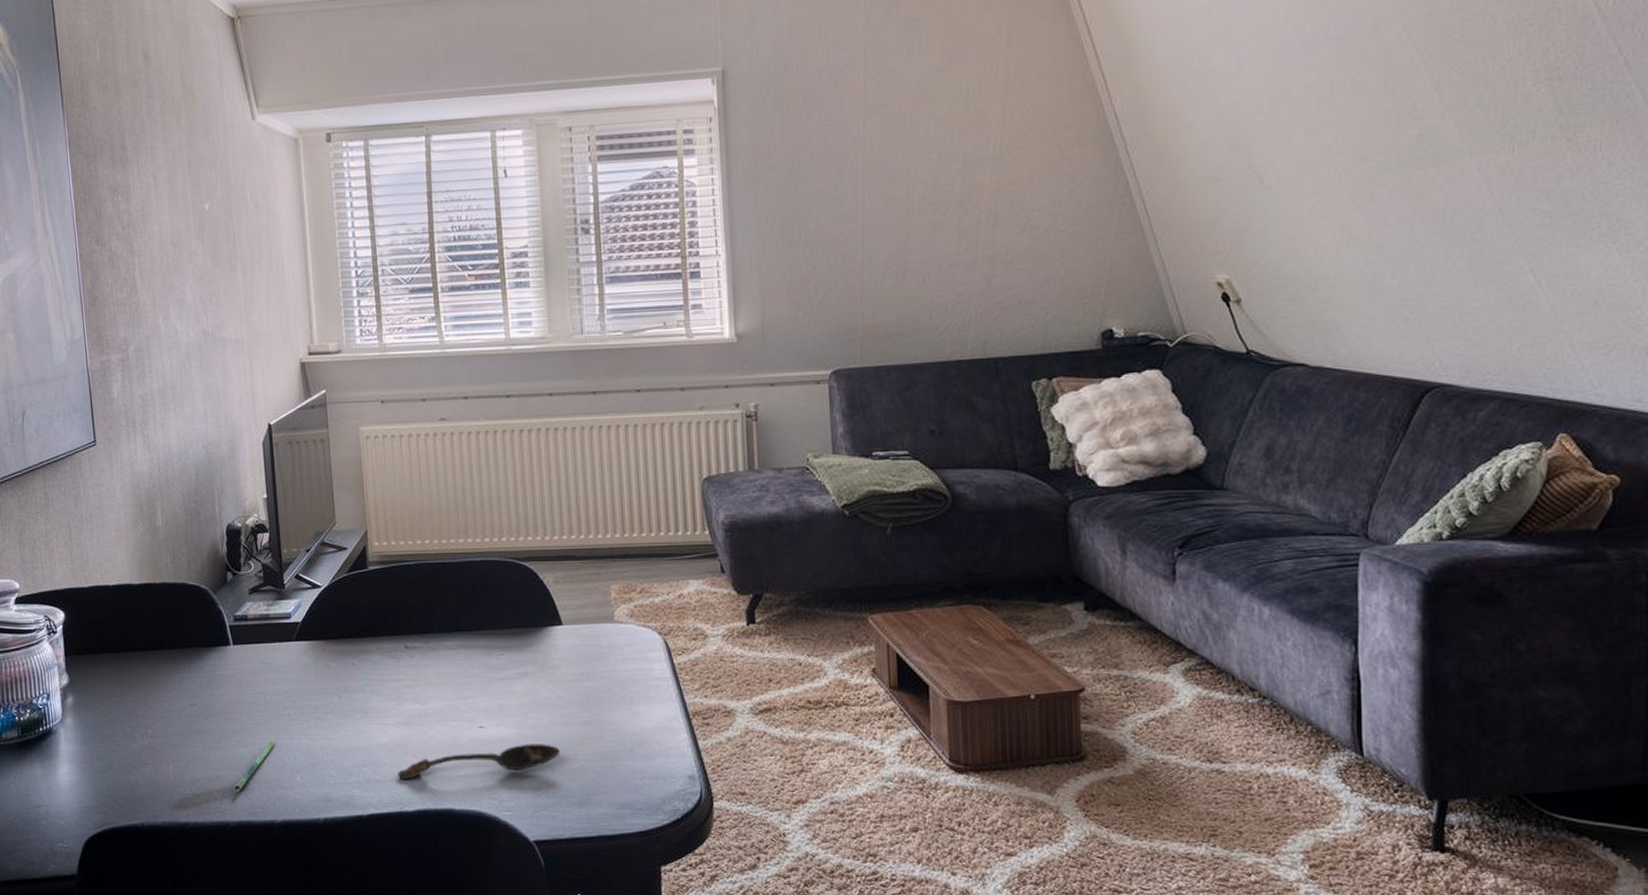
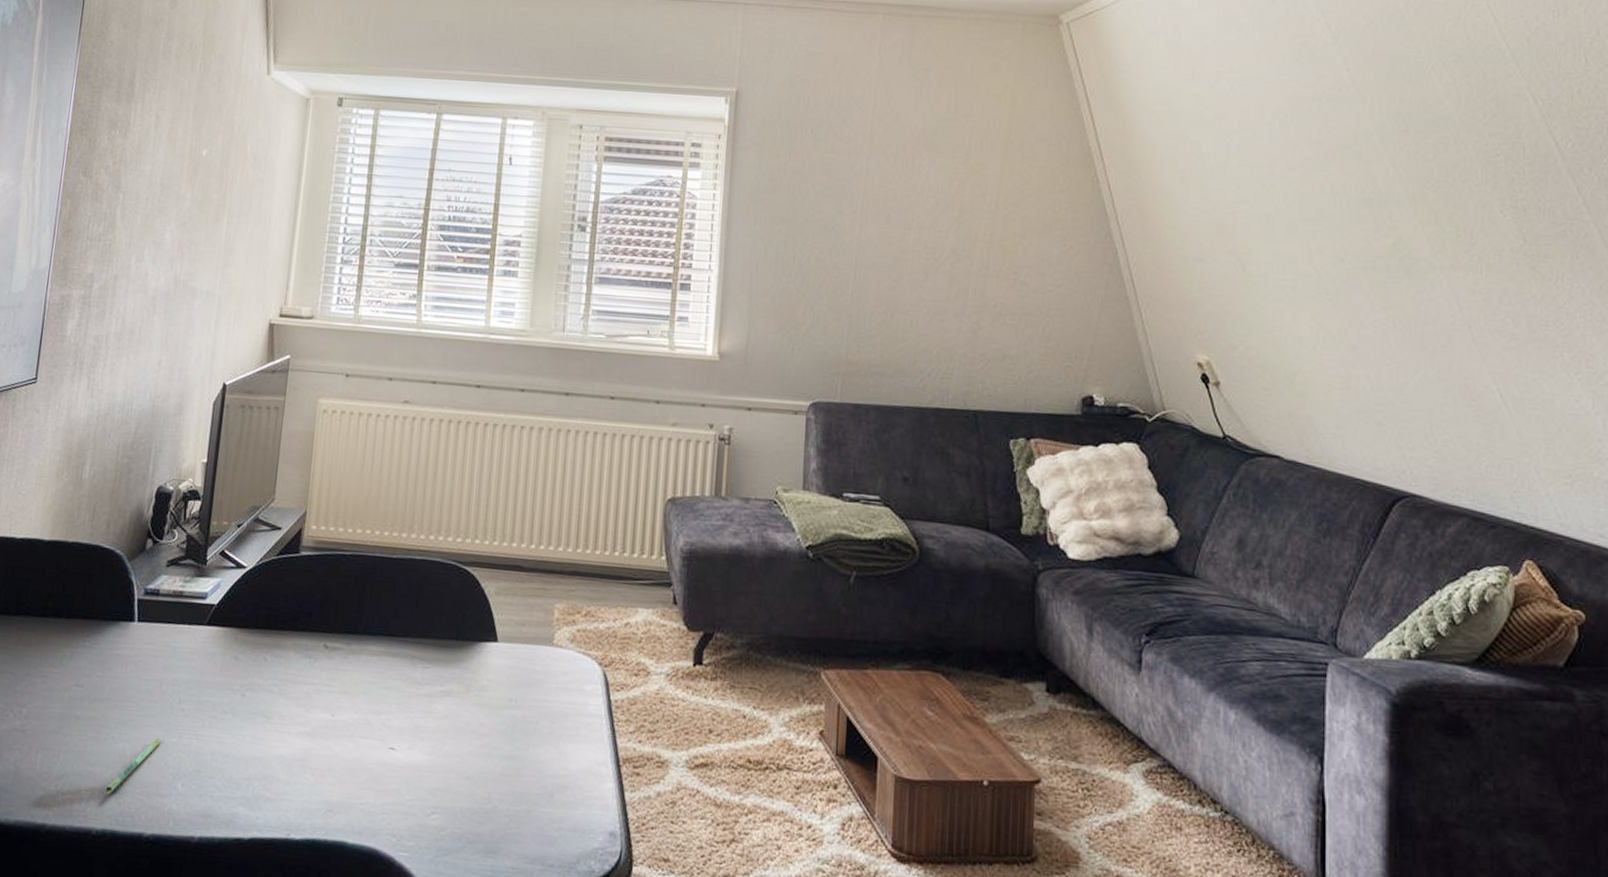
spoon: present [398,744,560,779] -> none [290,774,474,806]

